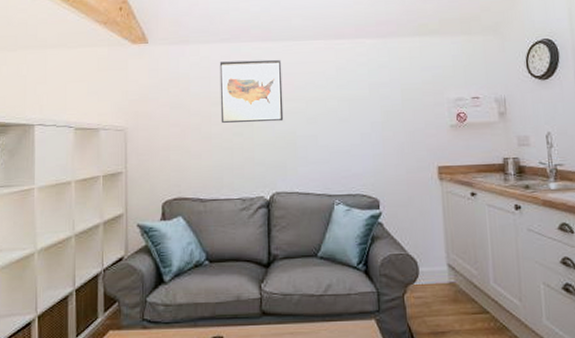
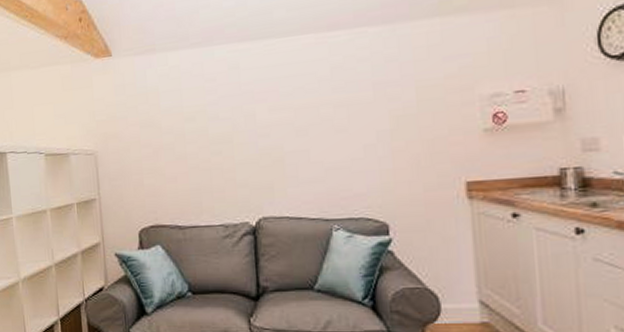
wall art: present [219,59,284,123] -> none [191,61,268,141]

